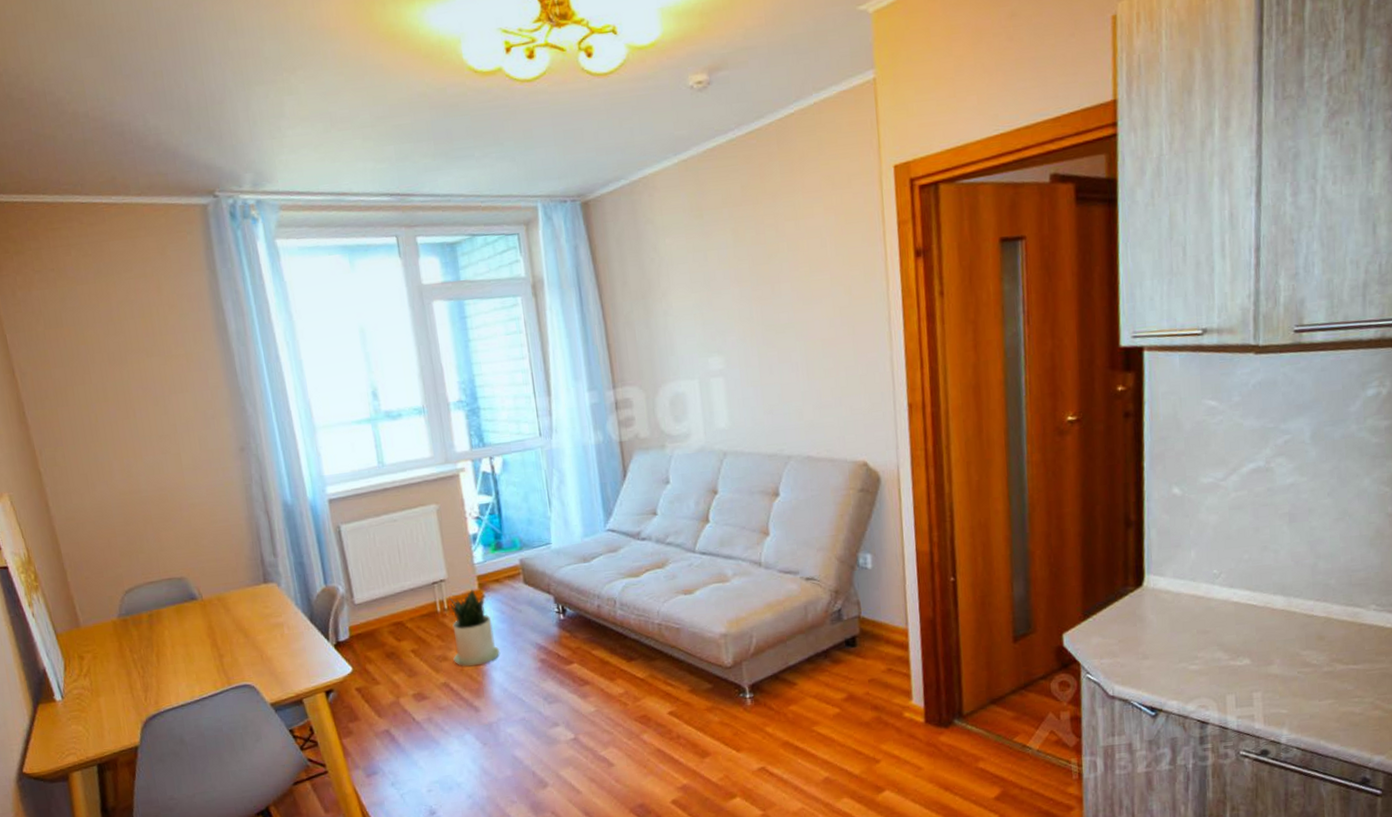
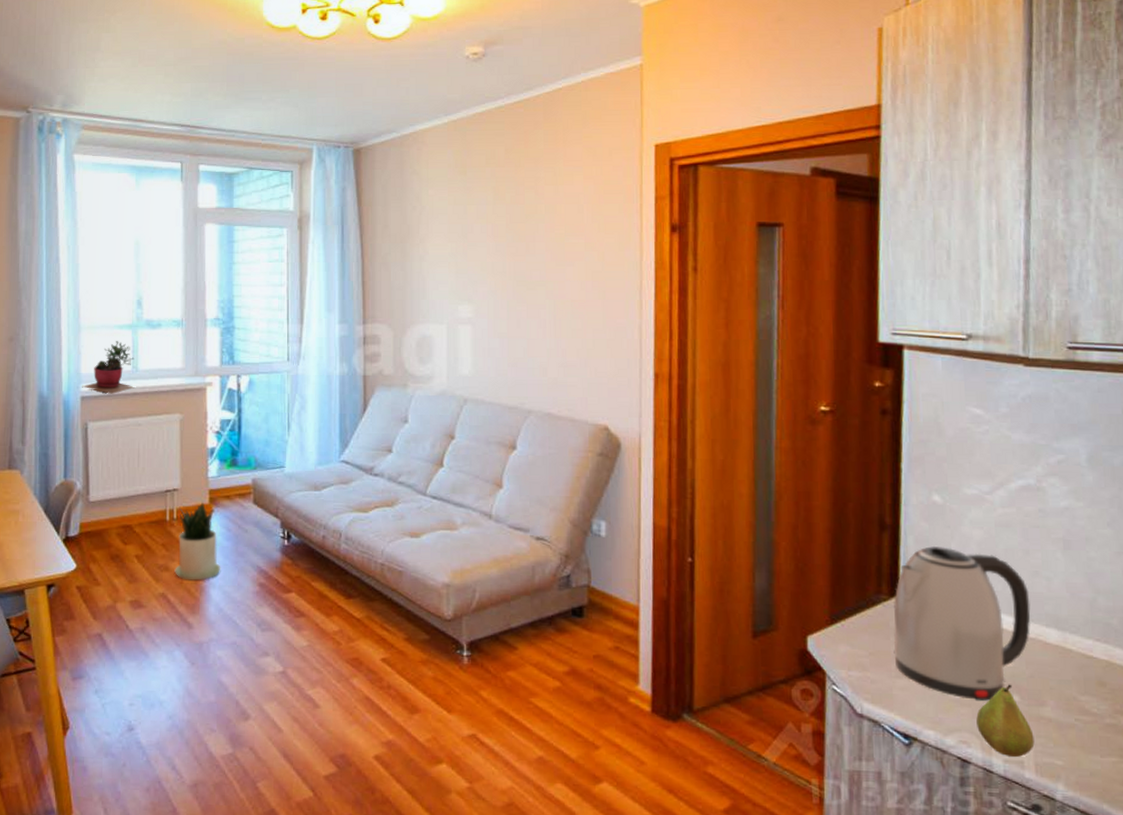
succulent plant: none [328,437,384,494] -> present [82,341,135,394]
kettle: none [1139,535,1261,669] -> present [893,546,1031,701]
fruit: none [1213,650,1263,713] -> present [976,684,1035,757]

